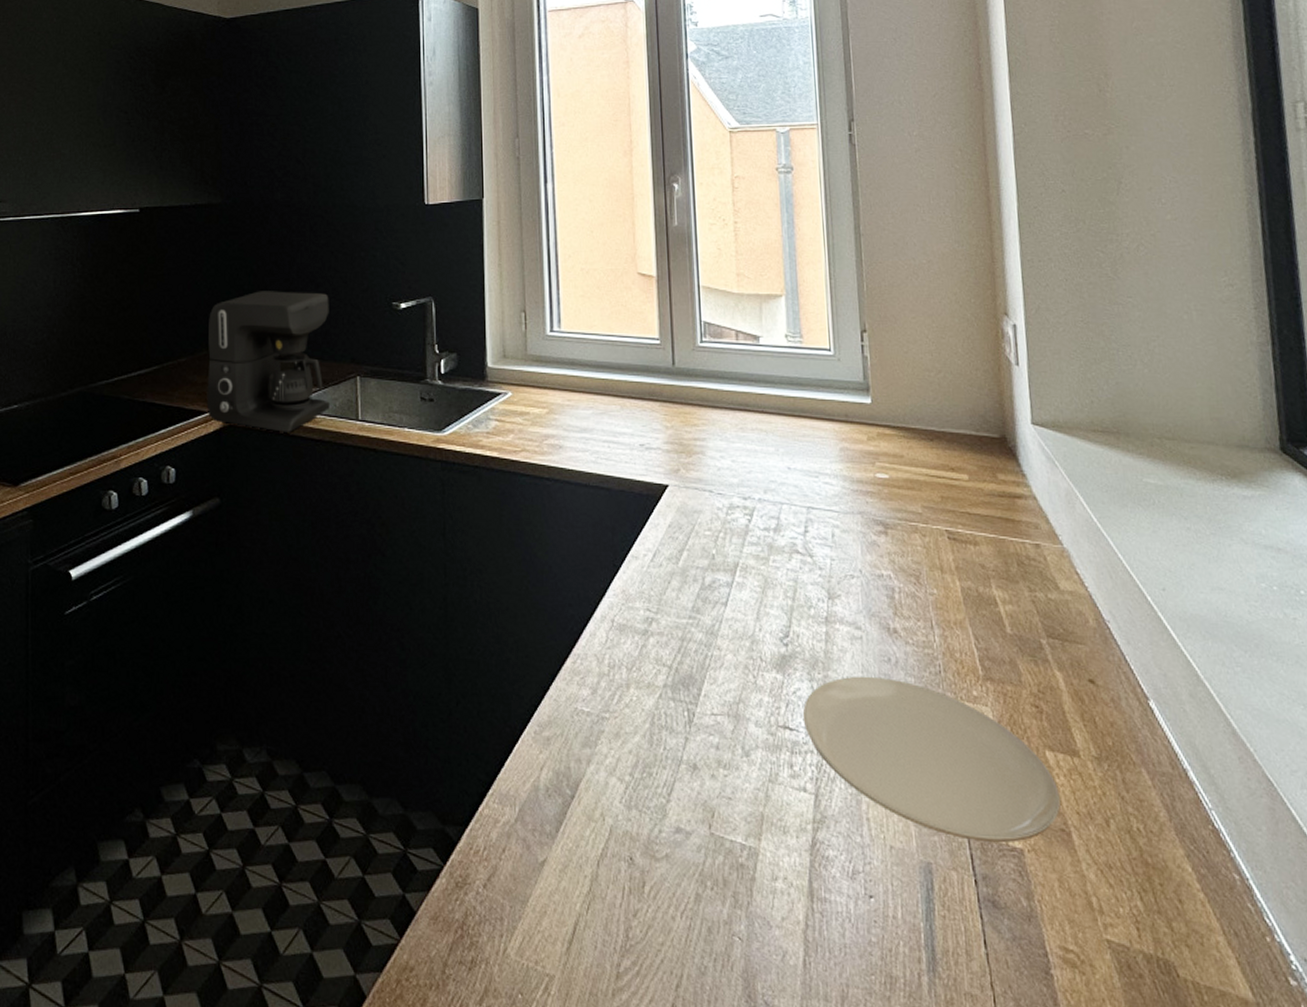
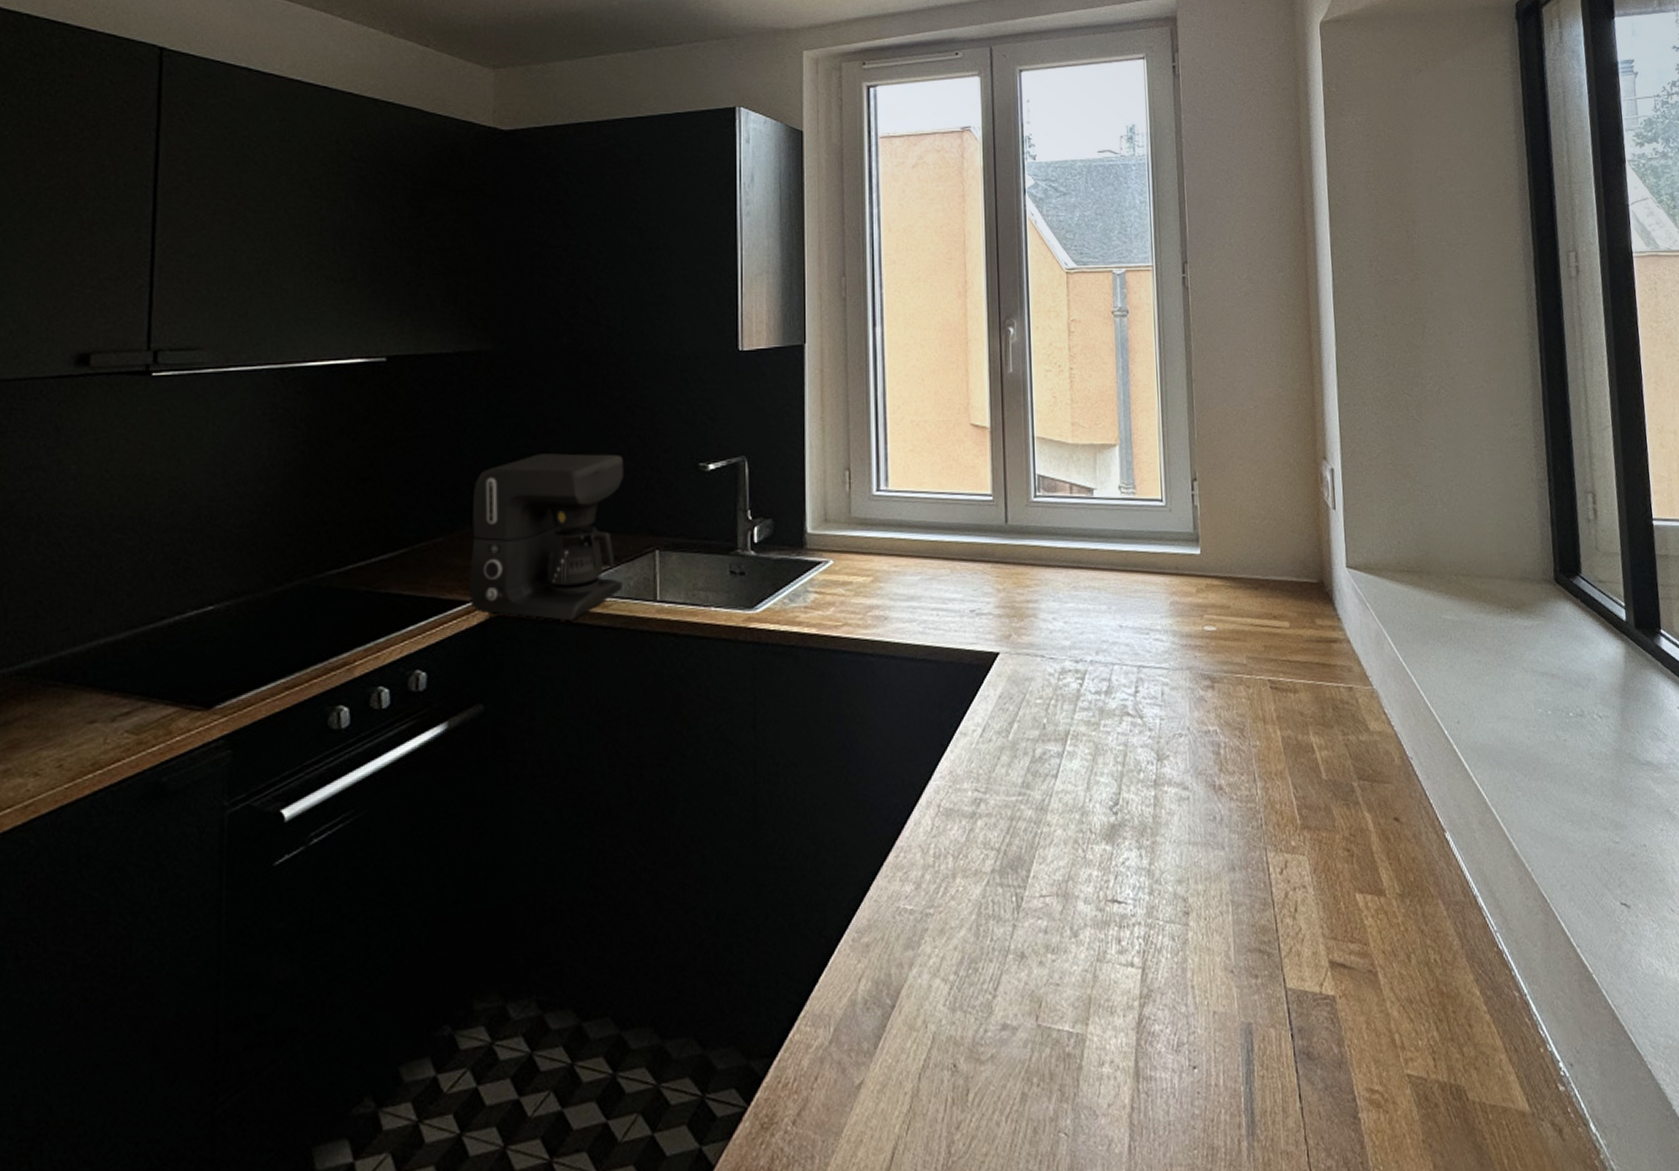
plate: present [803,676,1061,843] -> none [1132,837,1368,995]

